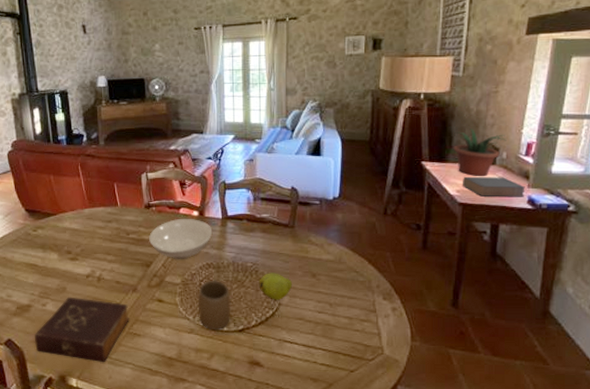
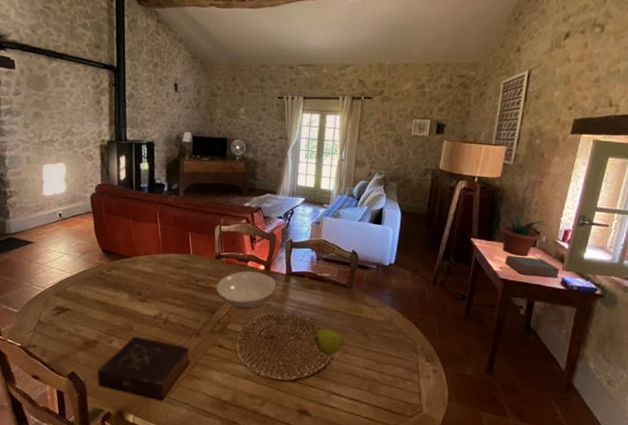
mug: present [198,280,231,331] -> none [255,331,287,378]

